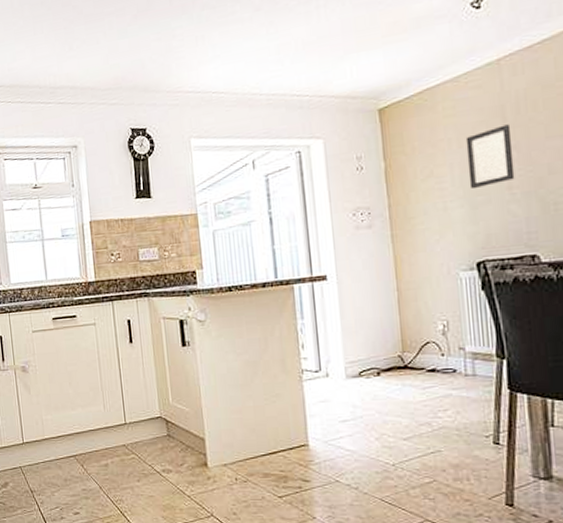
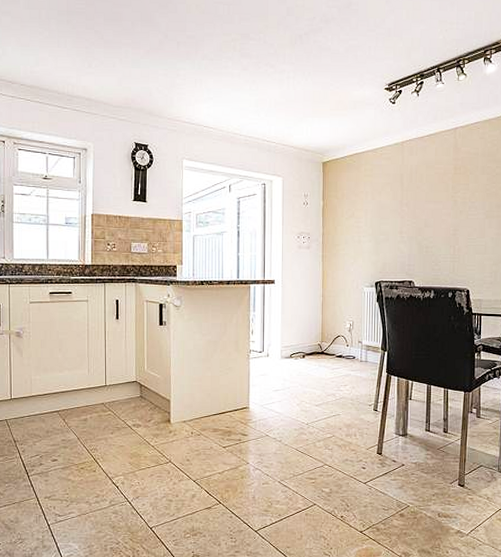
picture frame: present [465,124,515,190] -> none [376,188,406,230]

